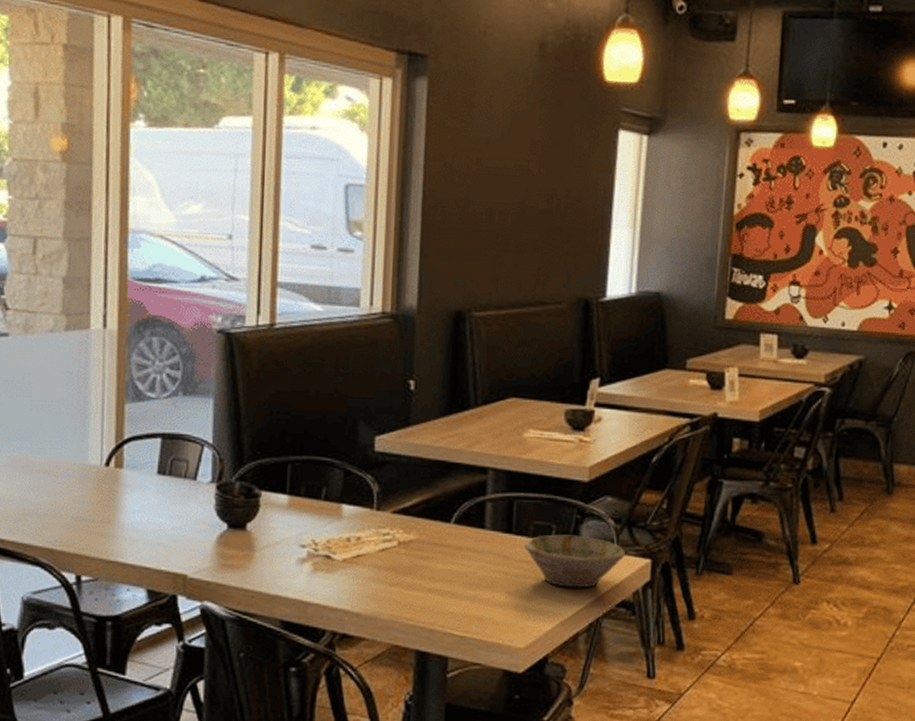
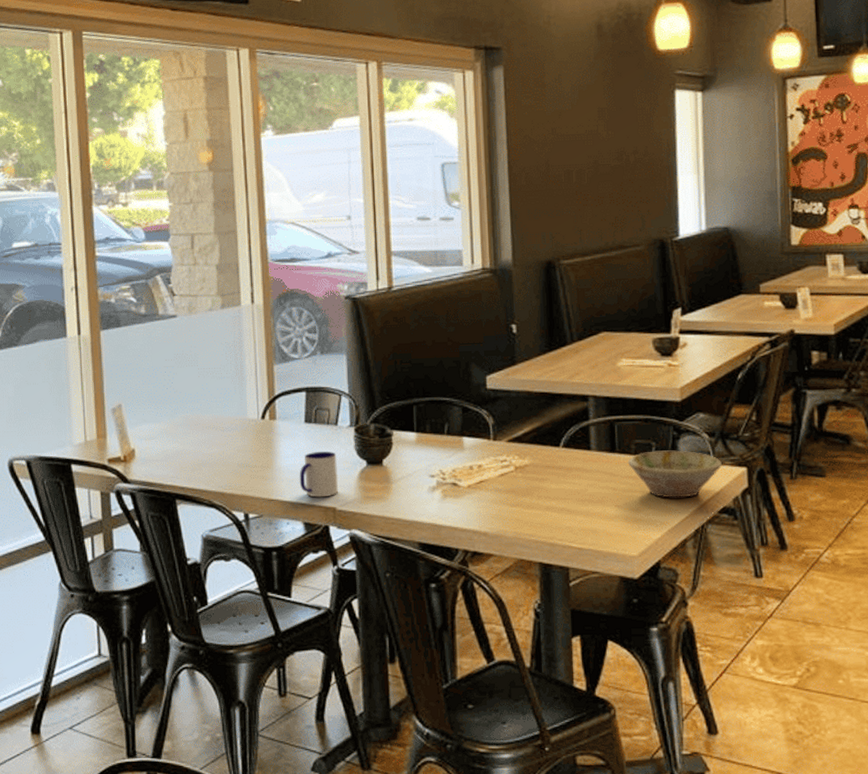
mug: none [145,508,193,562] -> present [299,451,339,498]

